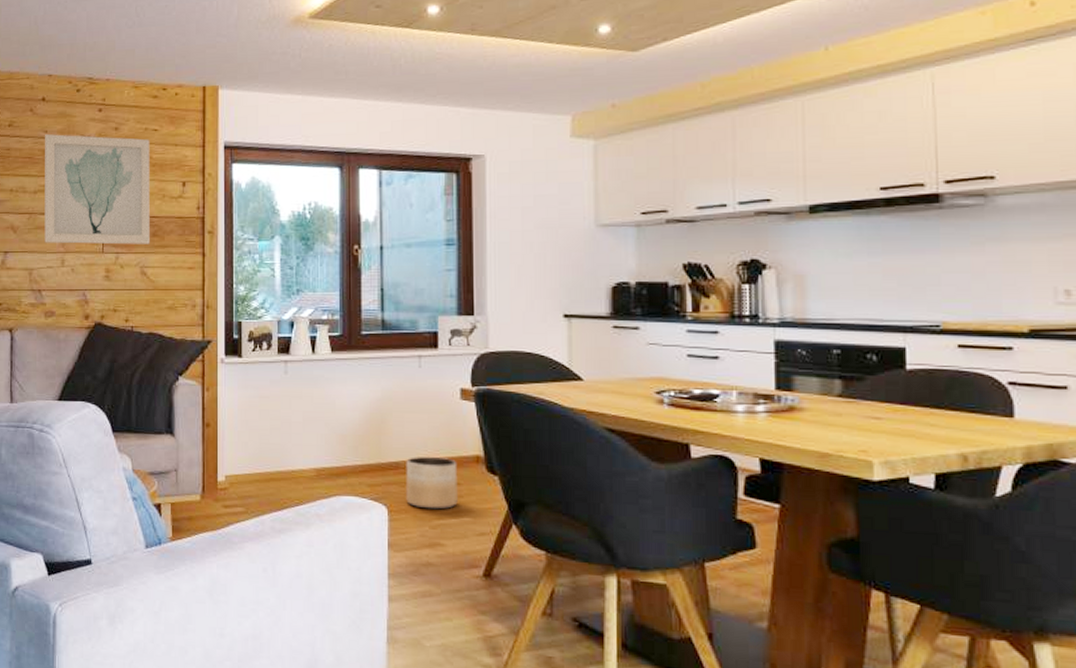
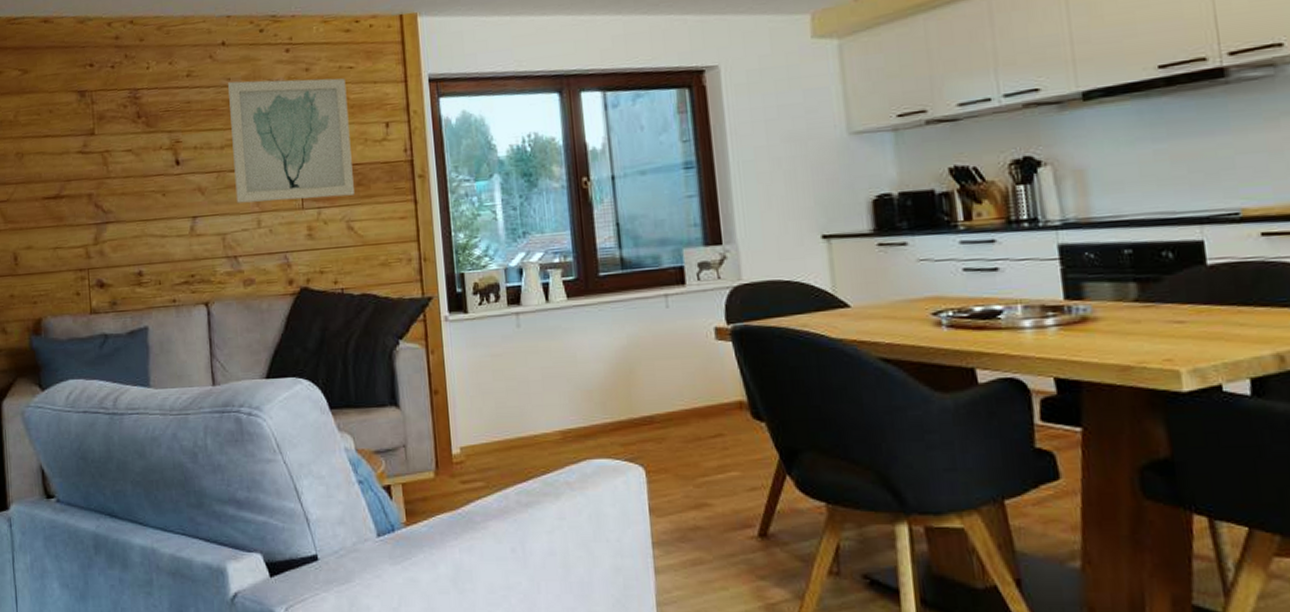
planter: present [406,456,458,510] -> none [661,406,723,466]

